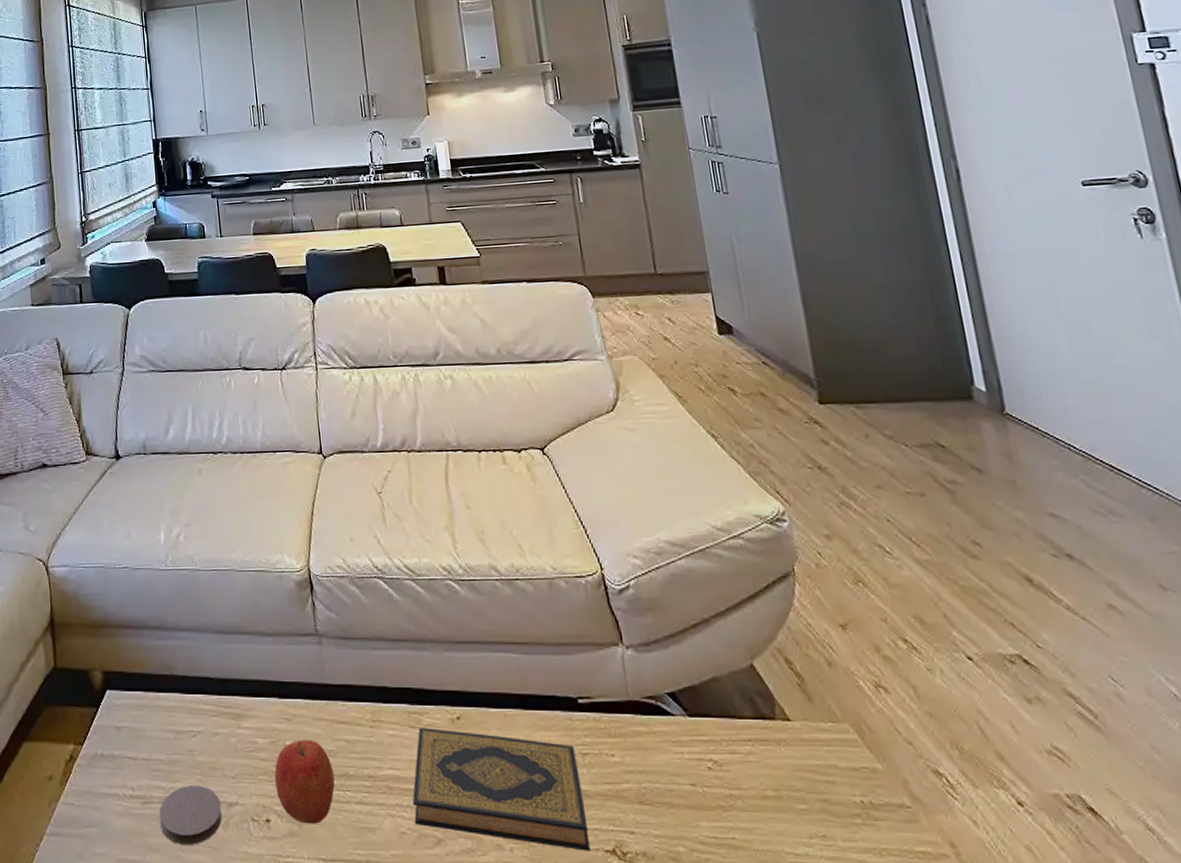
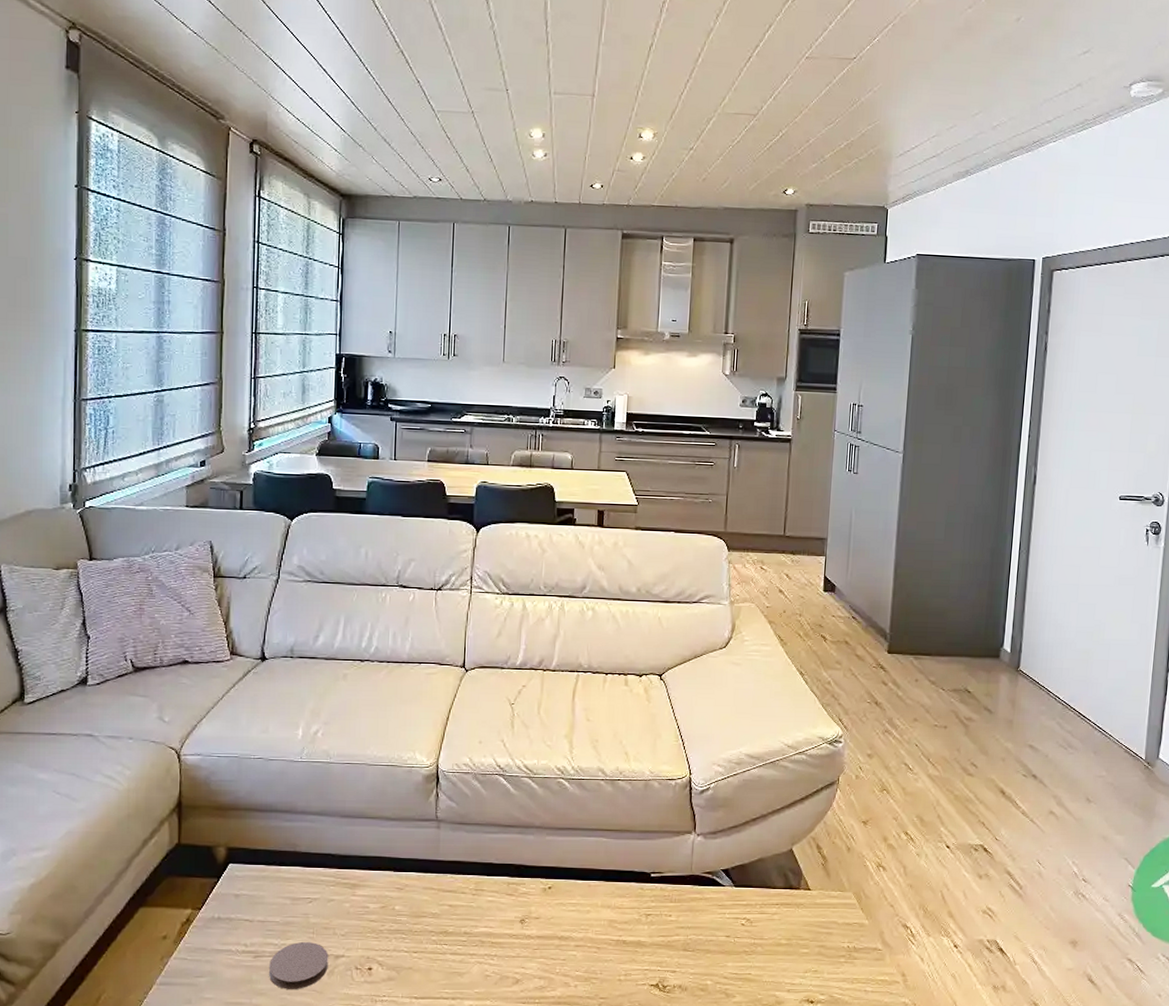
apple: present [274,739,335,824] -> none [381,904,435,971]
hardback book: present [412,726,591,851] -> none [499,894,641,986]

